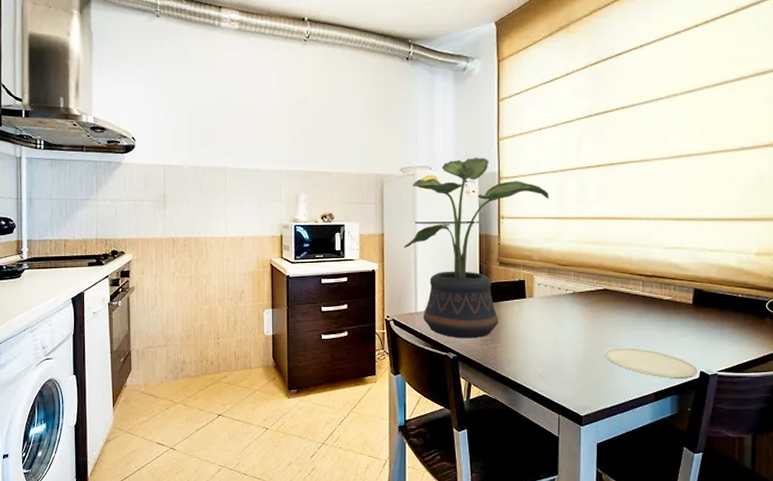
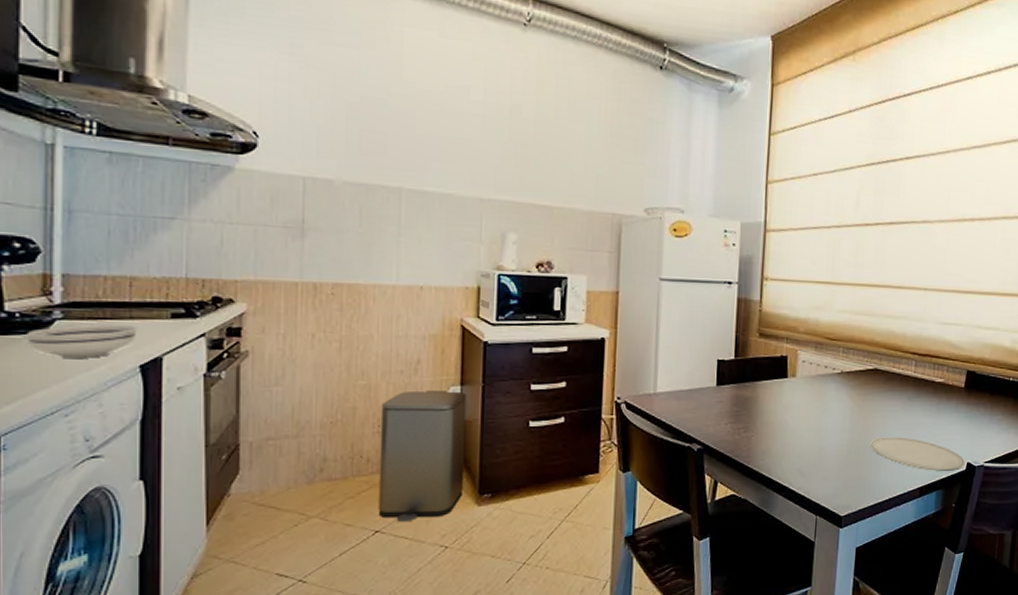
bowl: none [9,272,69,295] -> present [26,324,137,359]
pedal bin: none [219,312,277,409] -> present [378,390,467,523]
potted plant: present [404,157,550,339] -> none [644,201,822,426]

